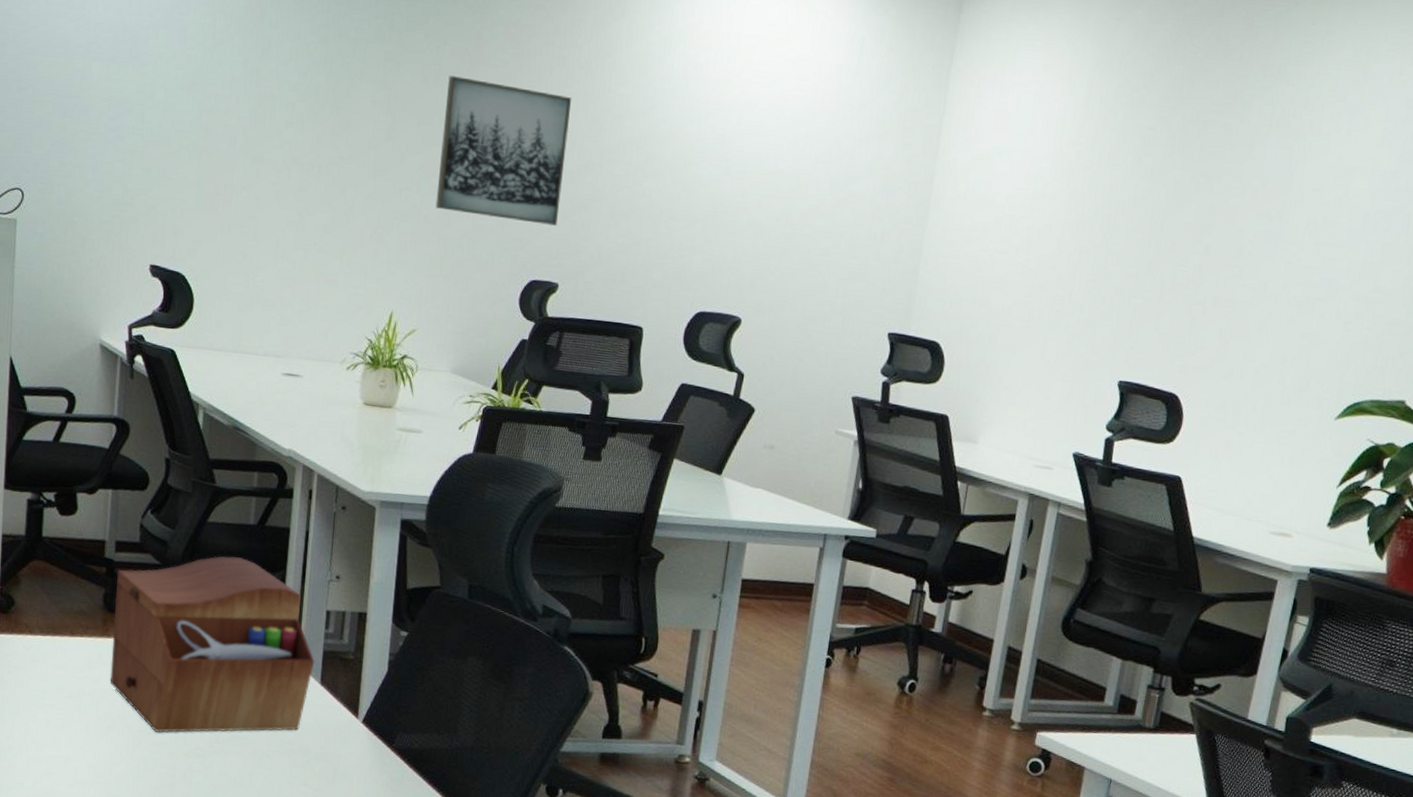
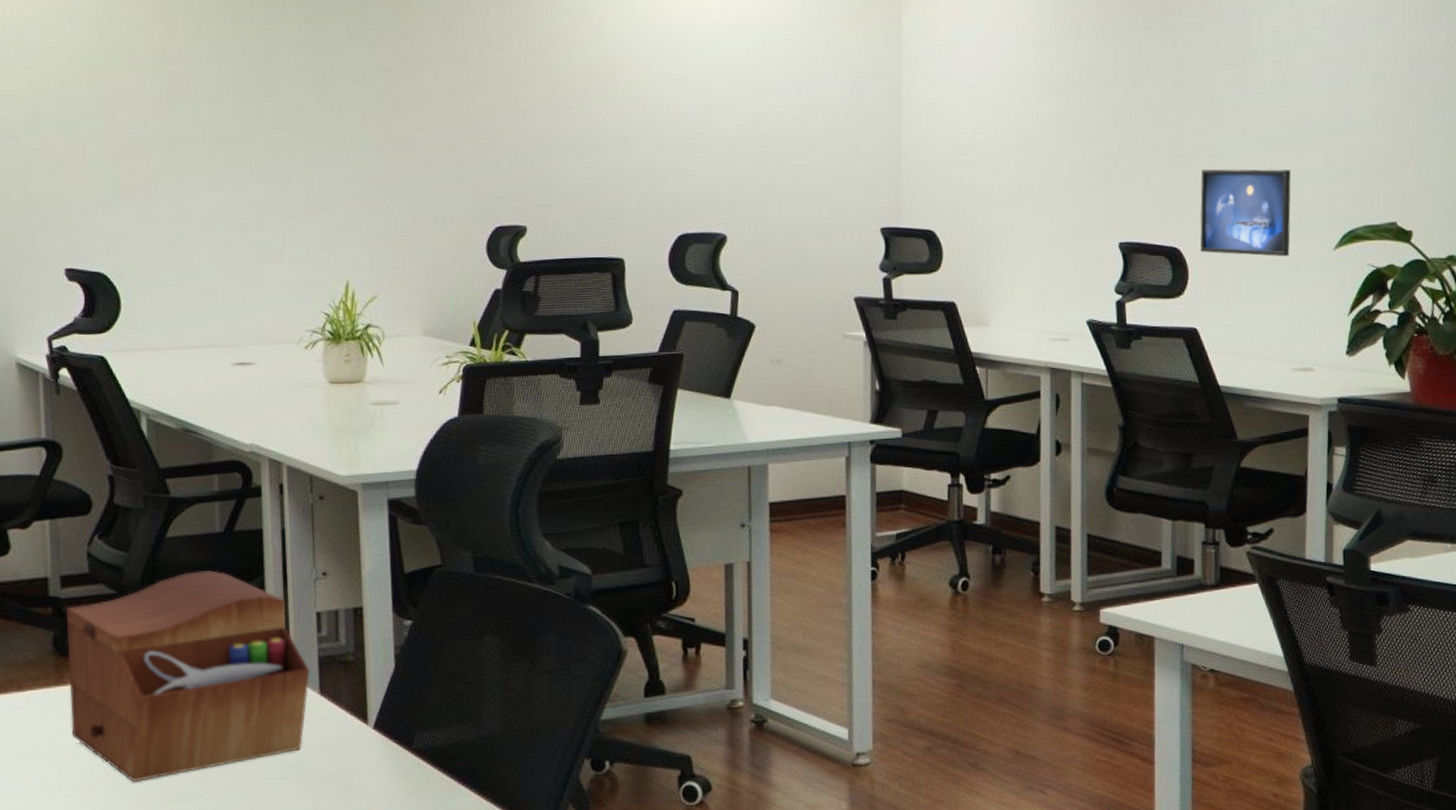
wall art: present [435,76,572,226] -> none [377,28,517,169]
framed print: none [1198,319,1306,420] -> present [1200,169,1291,257]

